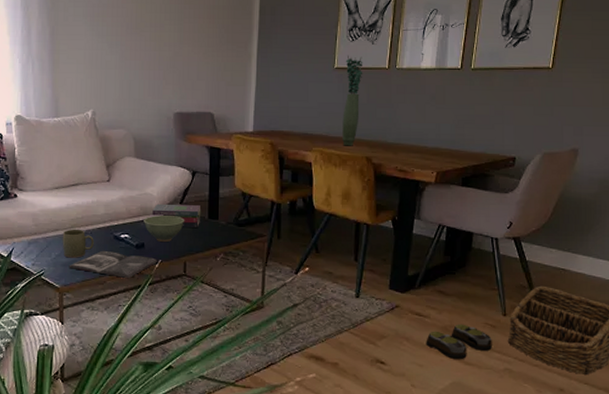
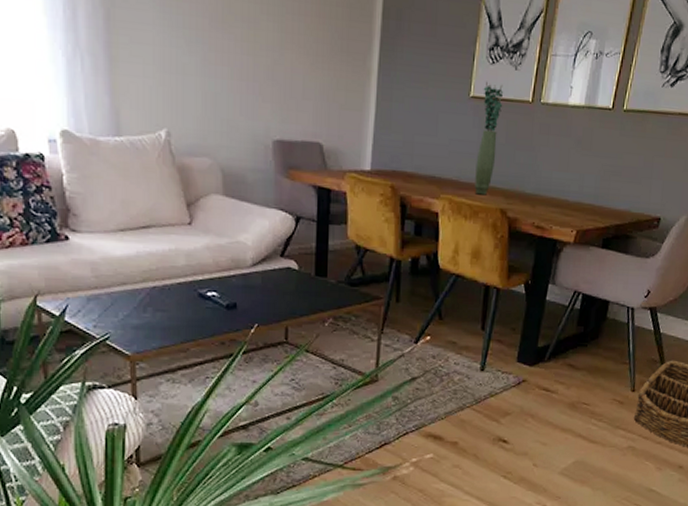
mug: present [62,229,94,258] -> none [132,283,173,320]
magazine: present [69,250,157,278] -> none [141,310,253,345]
bowl: present [144,215,184,242] -> none [235,270,286,302]
books: present [152,205,201,229] -> none [246,256,307,287]
slippers: present [426,324,492,359] -> none [551,400,619,437]

